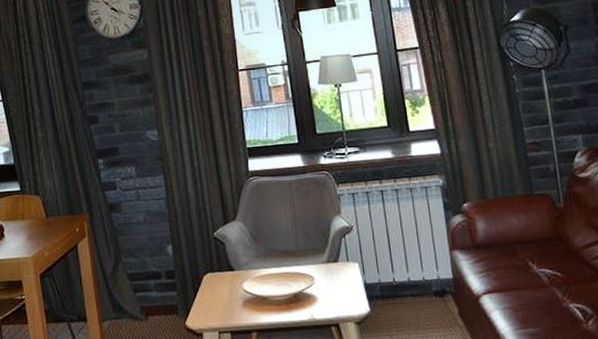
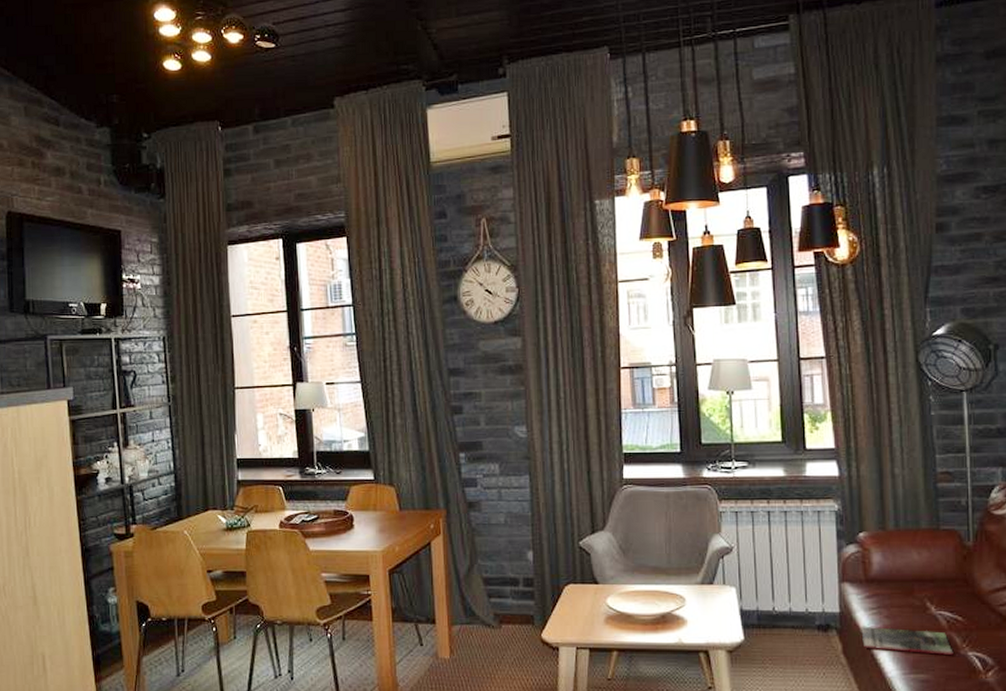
magazine: none [473,287,557,310] -> present [861,626,954,655]

